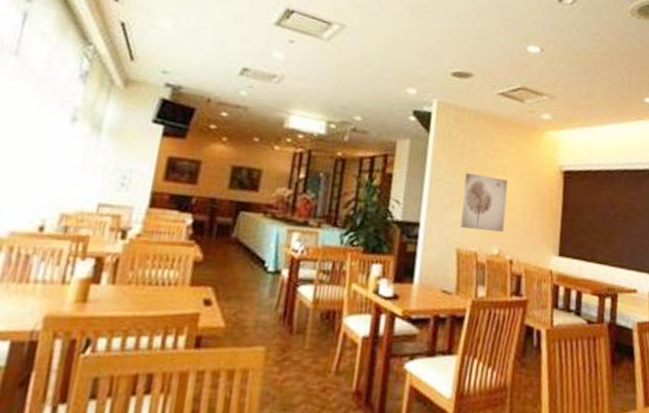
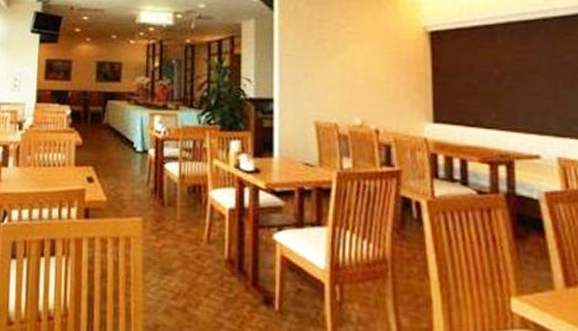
wall art: present [460,172,508,232] -> none [316,45,365,102]

